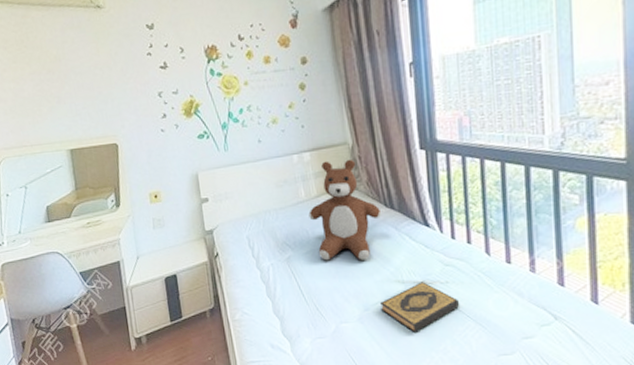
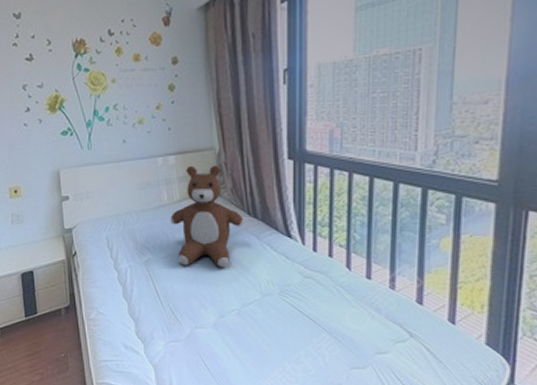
hardback book: present [380,282,460,332] -> none [237,292,317,341]

